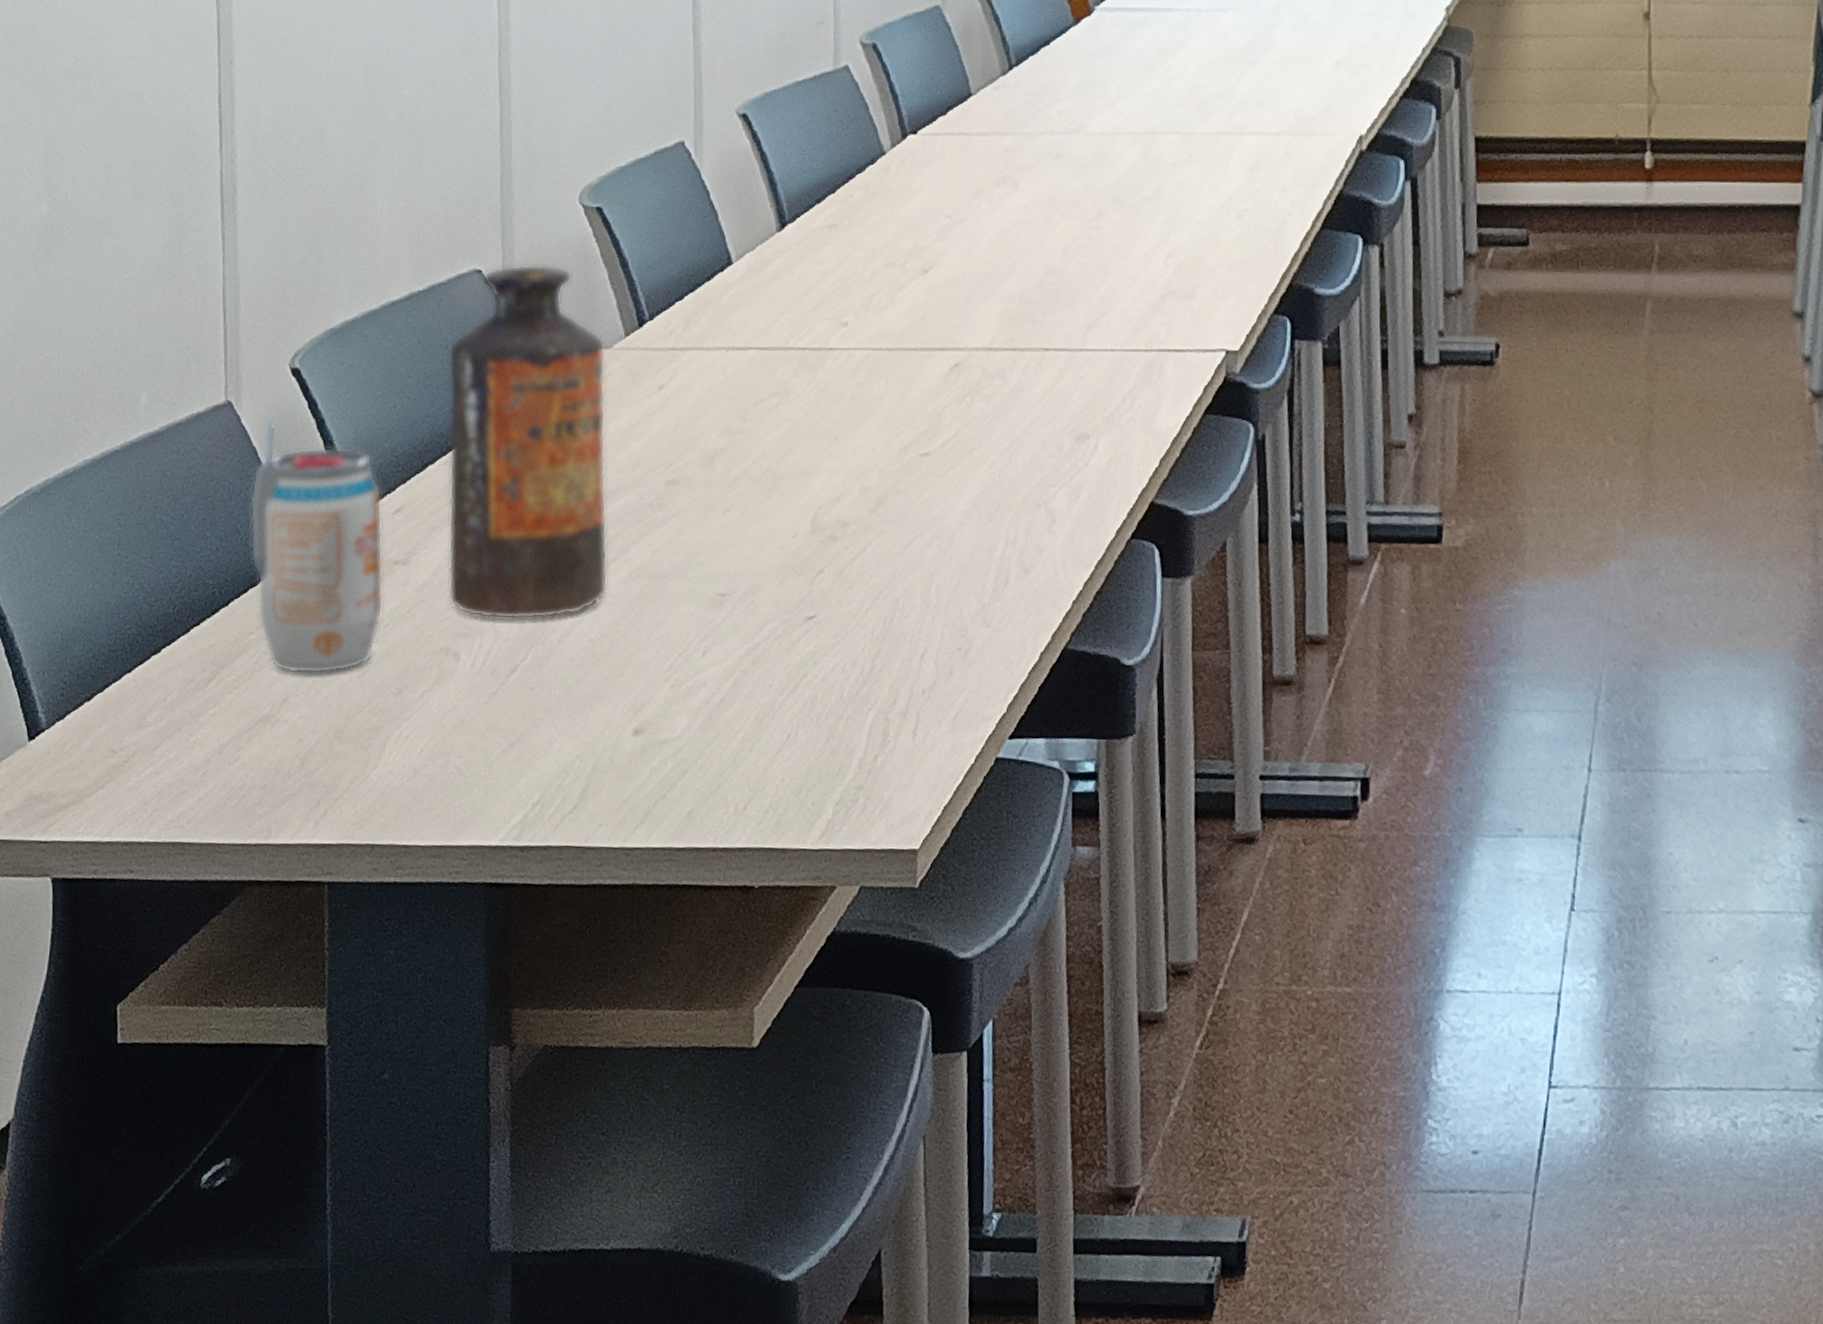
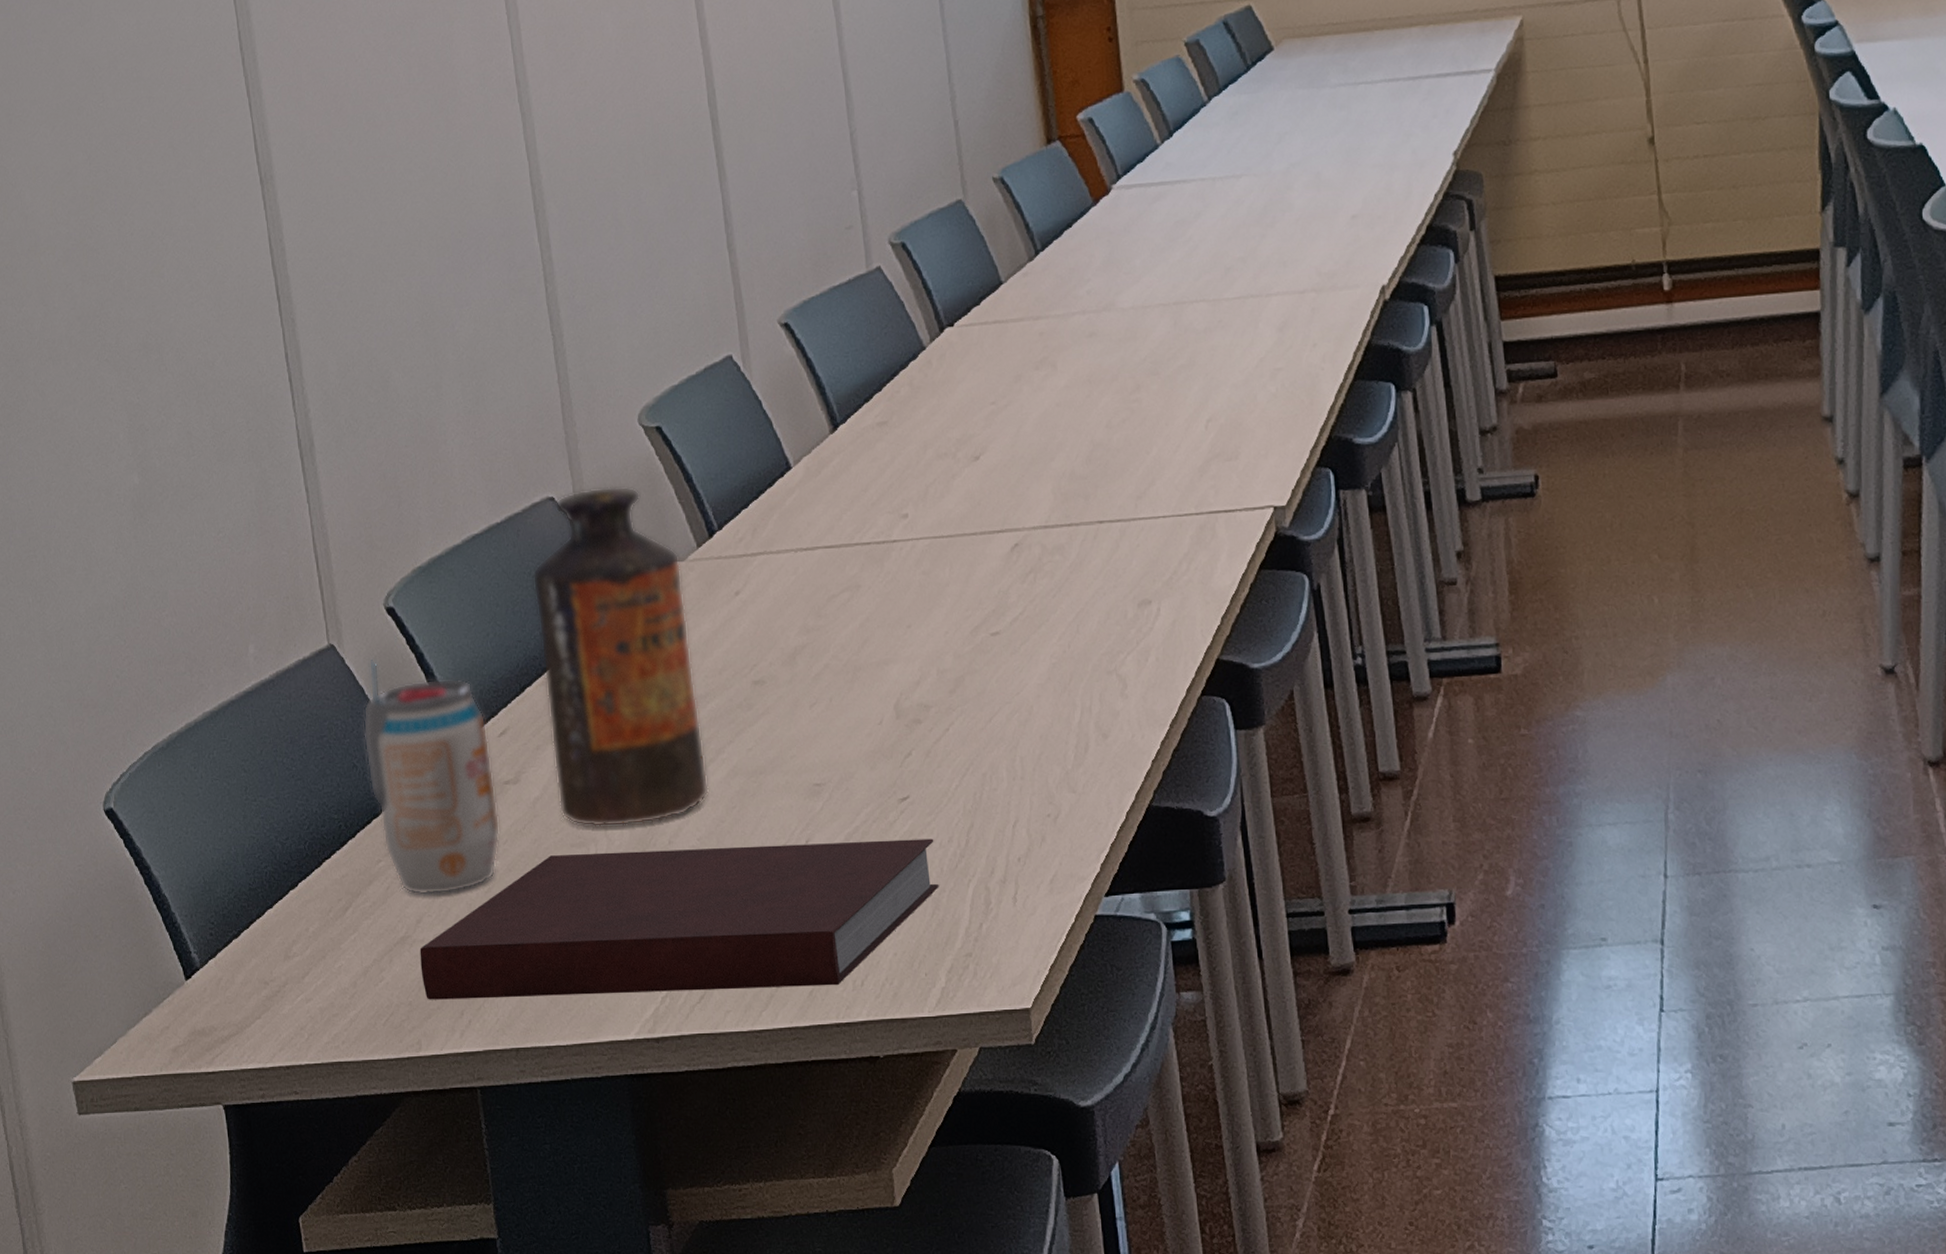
notebook: none [280,644,837,808] -> present [420,838,939,1000]

